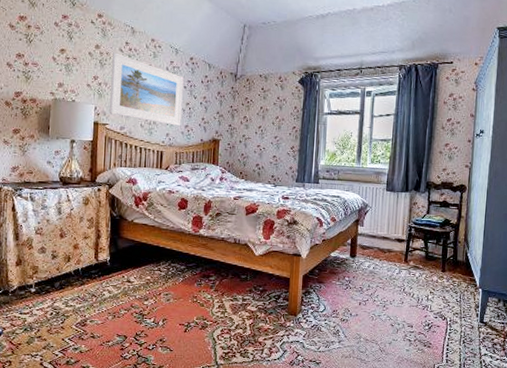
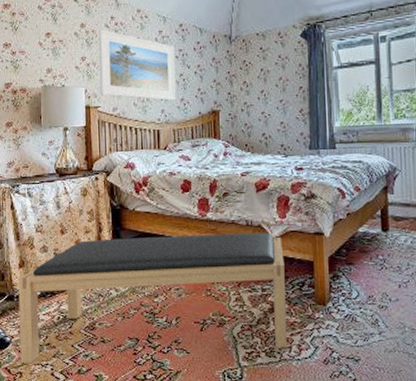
bench: none [11,245,265,354] -> present [18,232,287,364]

